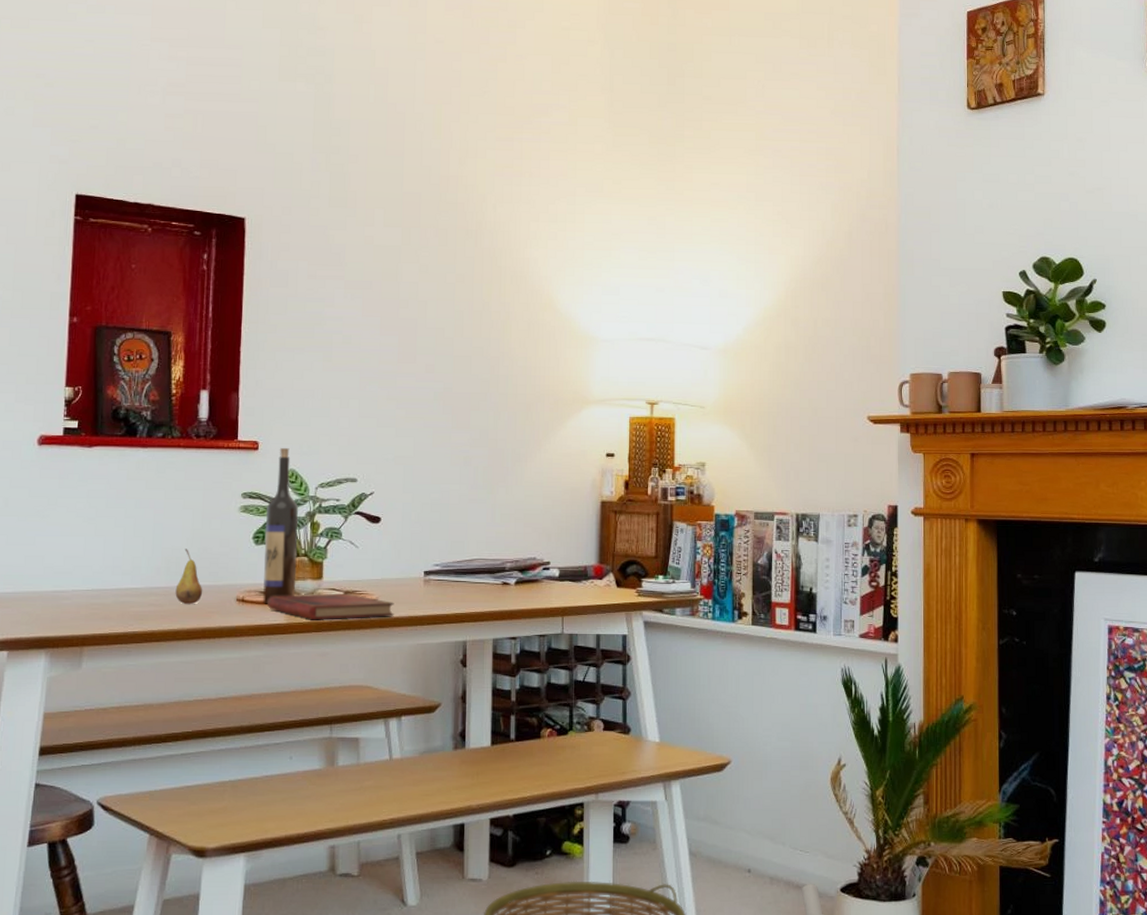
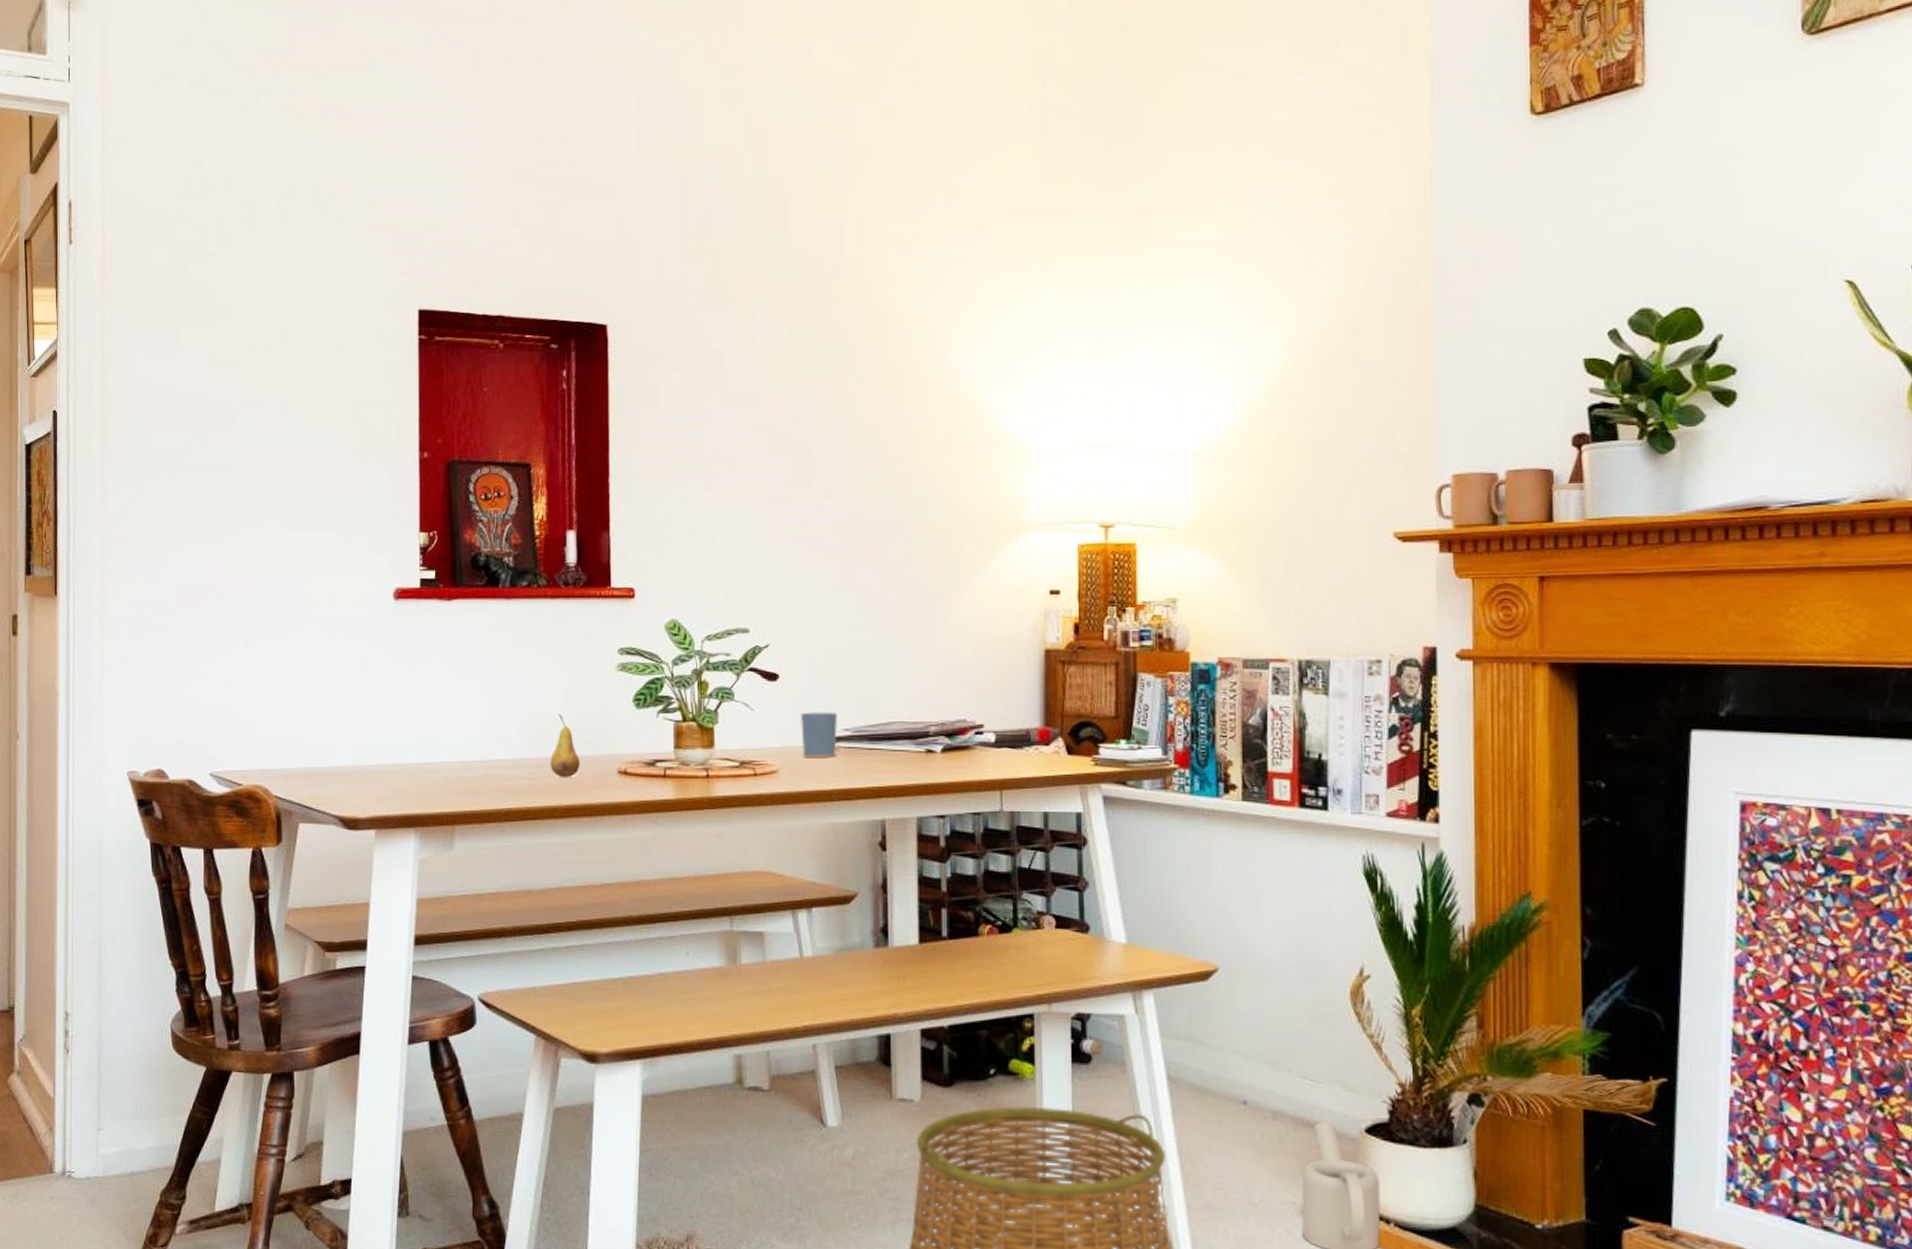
wine bottle: present [263,447,299,604] -> none [646,594,684,777]
diary: present [266,593,394,620] -> none [652,764,799,795]
mug: none [398,550,429,589] -> present [801,712,837,758]

